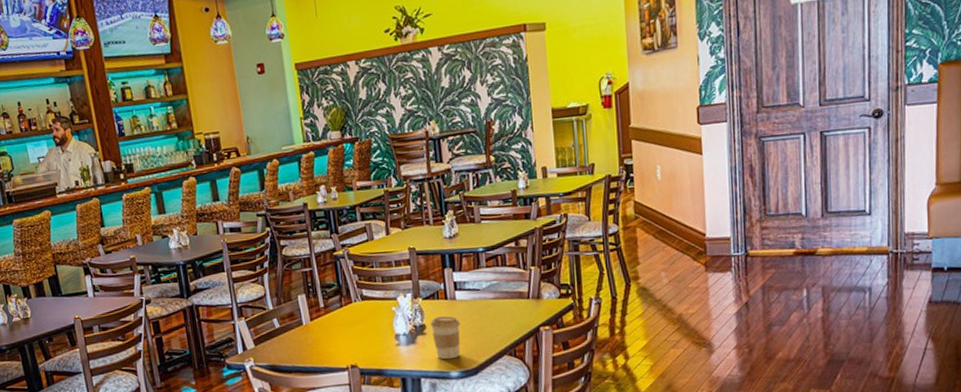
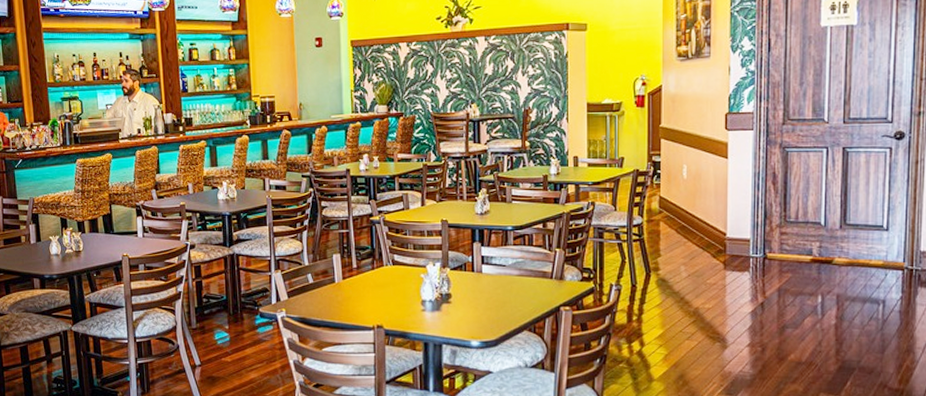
coffee cup: present [430,316,461,360] -> none [456,287,485,329]

